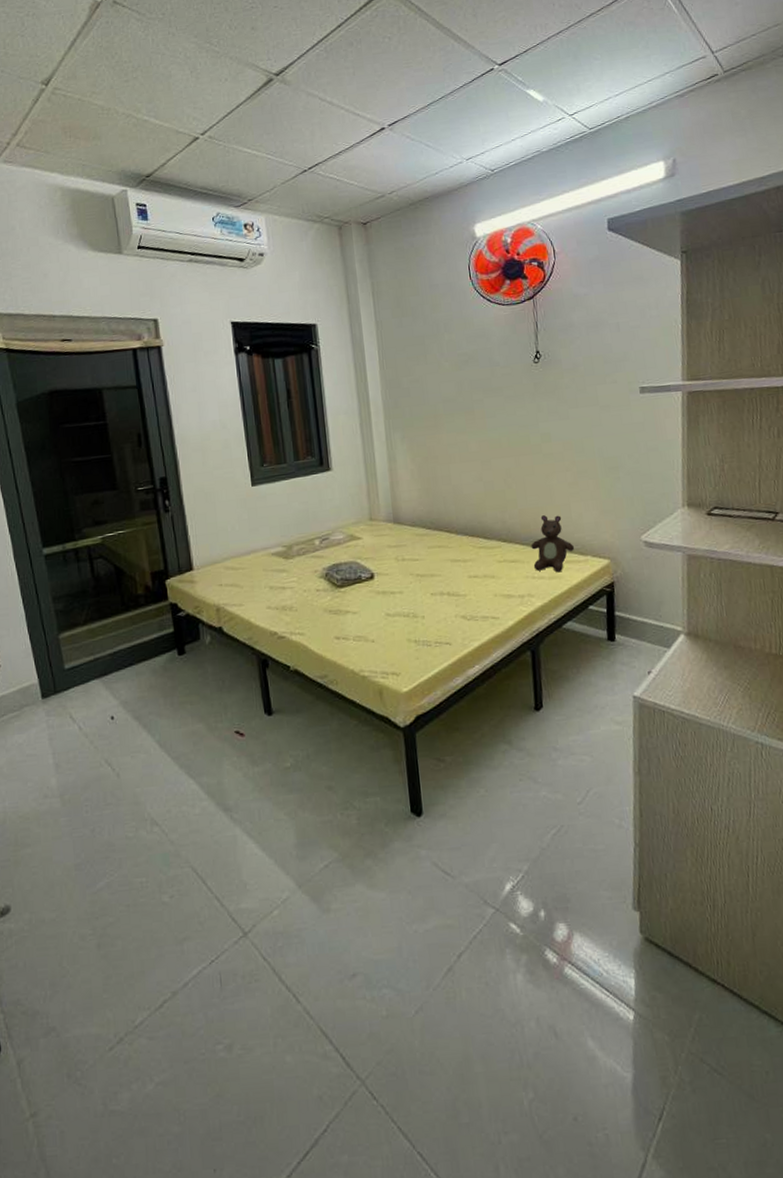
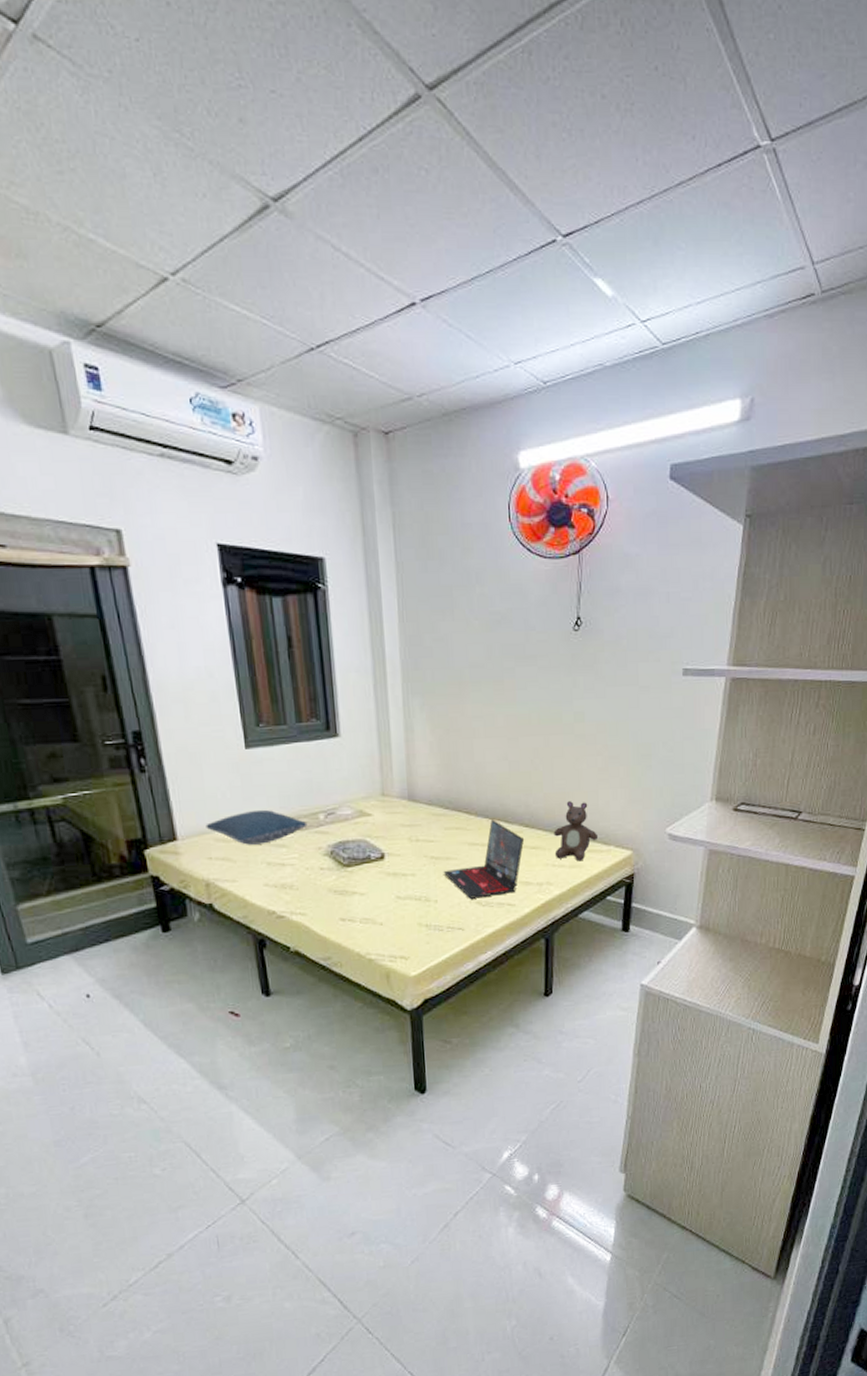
pillow: none [217,538,305,572] -> present [205,809,308,845]
laptop: none [428,536,504,614] -> present [443,819,525,899]

